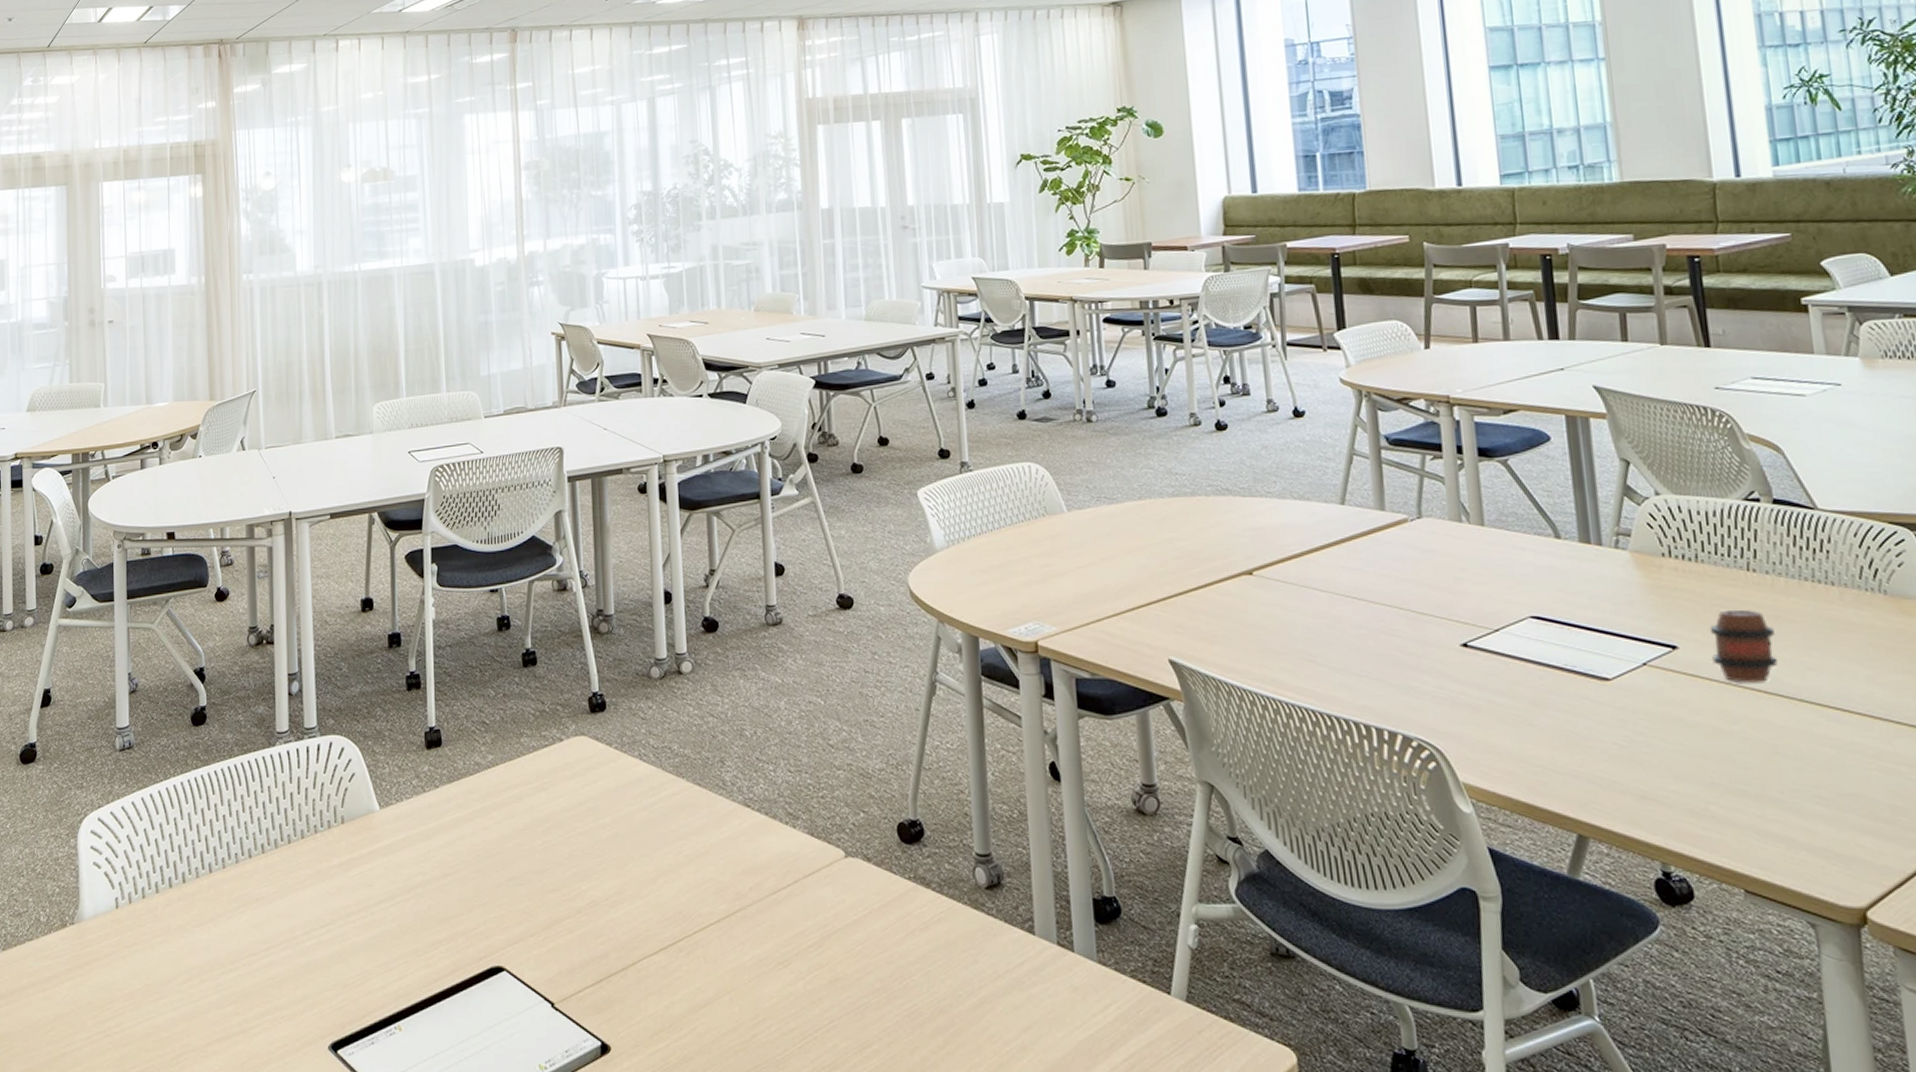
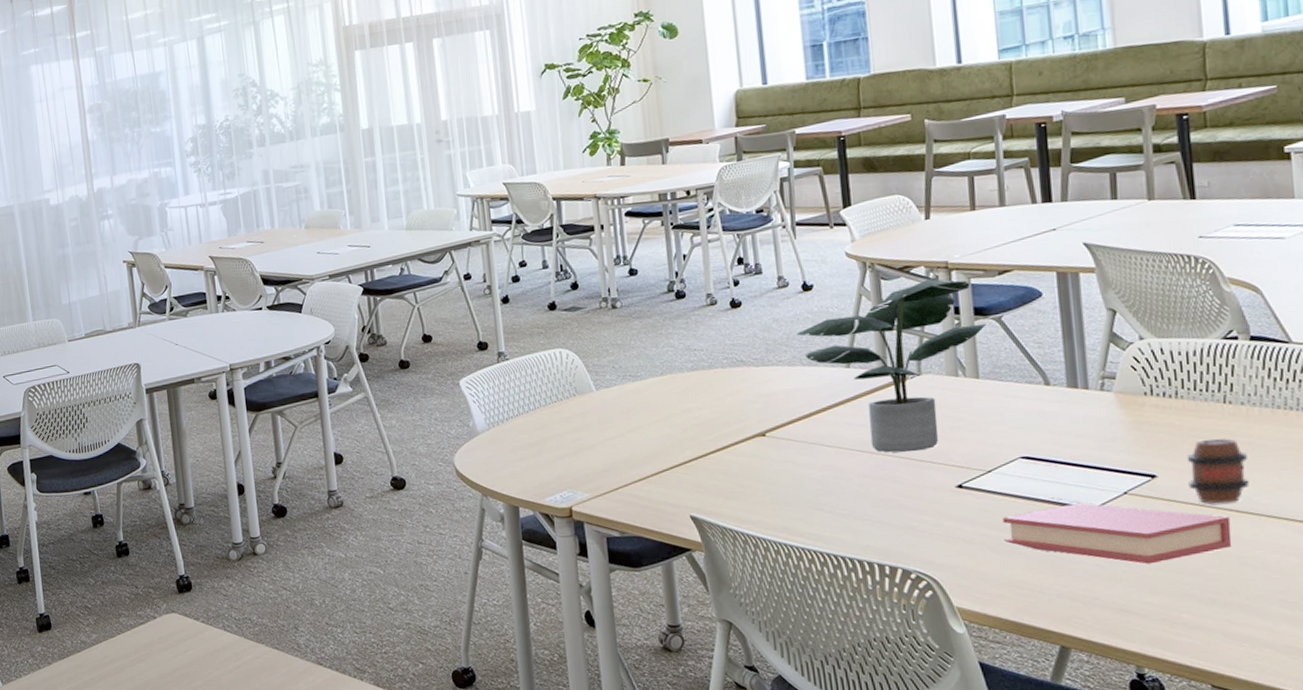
potted plant: none [1286,413,1492,603] -> present [796,279,987,453]
book: none [1512,671,1761,746] -> present [1002,502,1232,564]

